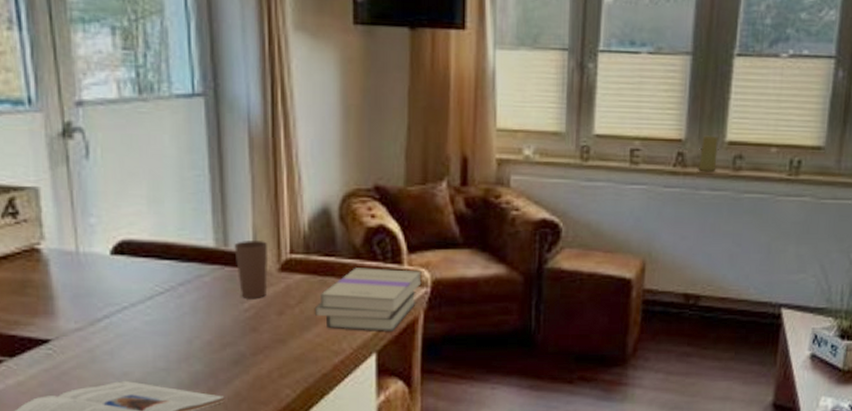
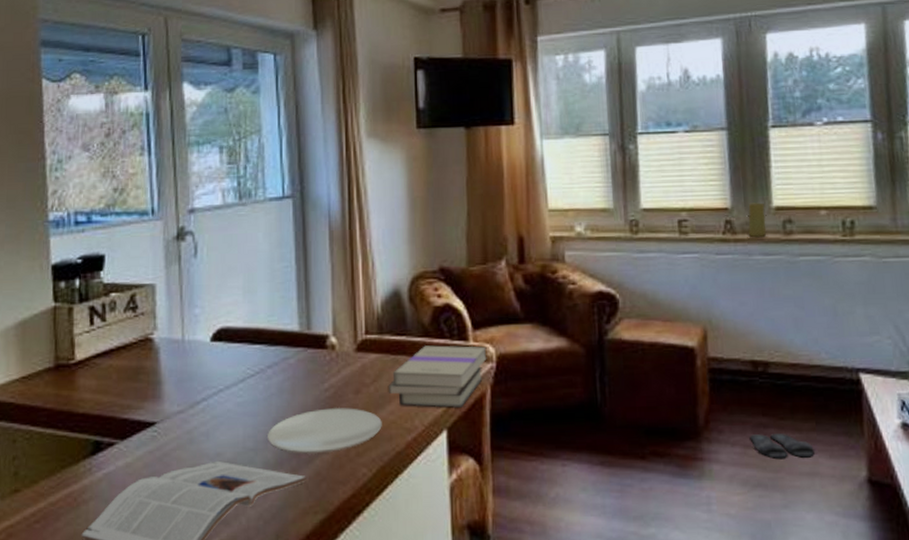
plate: none [181,329,307,375] -> present [268,408,382,454]
cup: present [234,241,269,298] -> none [316,323,346,378]
slippers: none [673,362,730,384] -> present [749,434,814,458]

